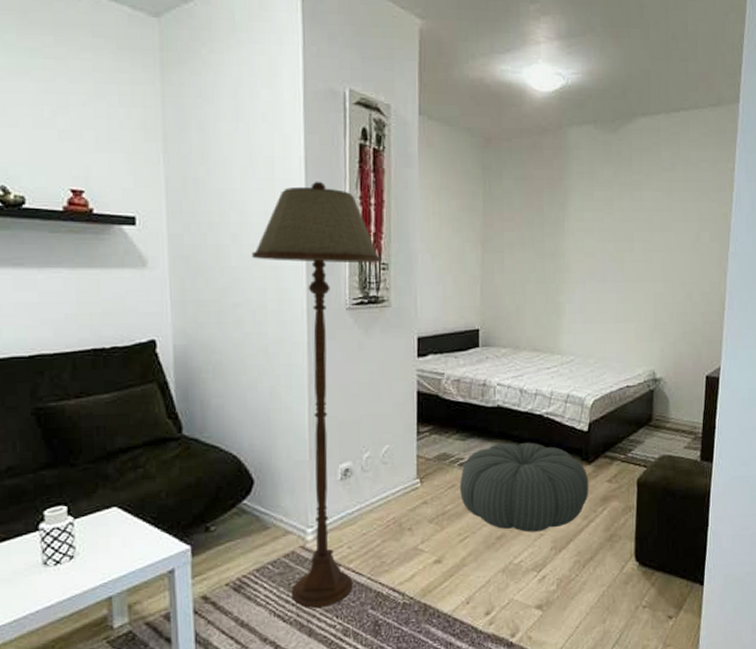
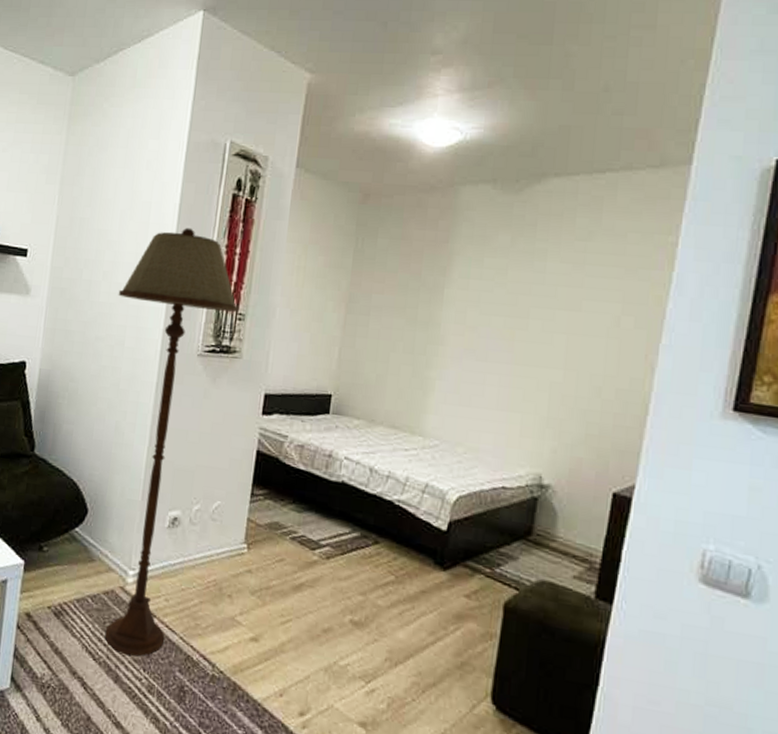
pouf: present [459,442,589,532] -> none [288,523,442,636]

